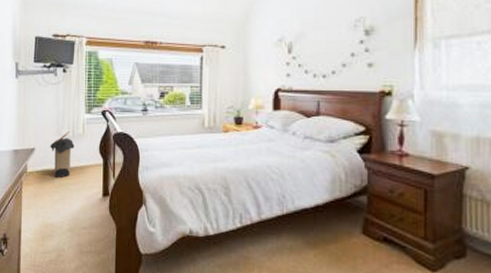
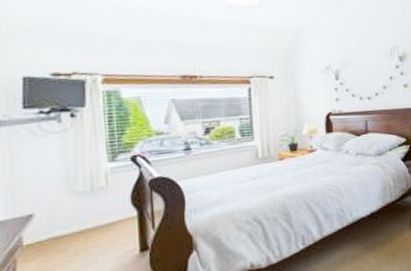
laundry hamper: present [49,131,75,179] -> none [56,186,95,245]

